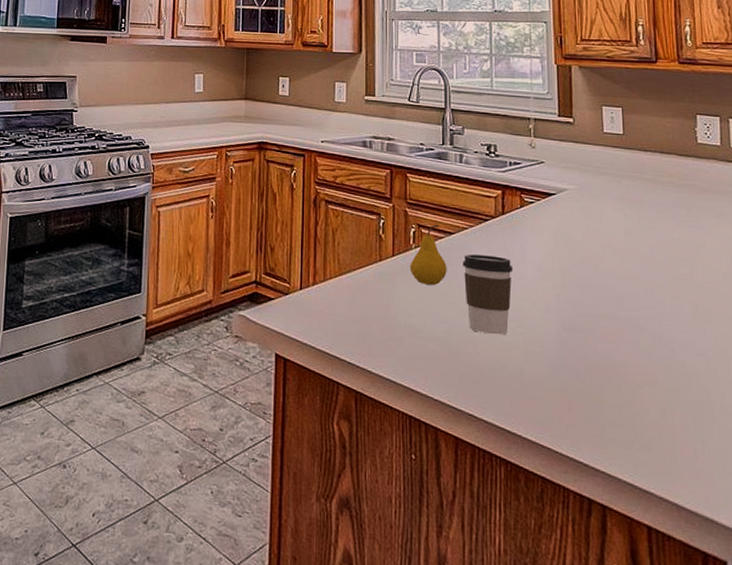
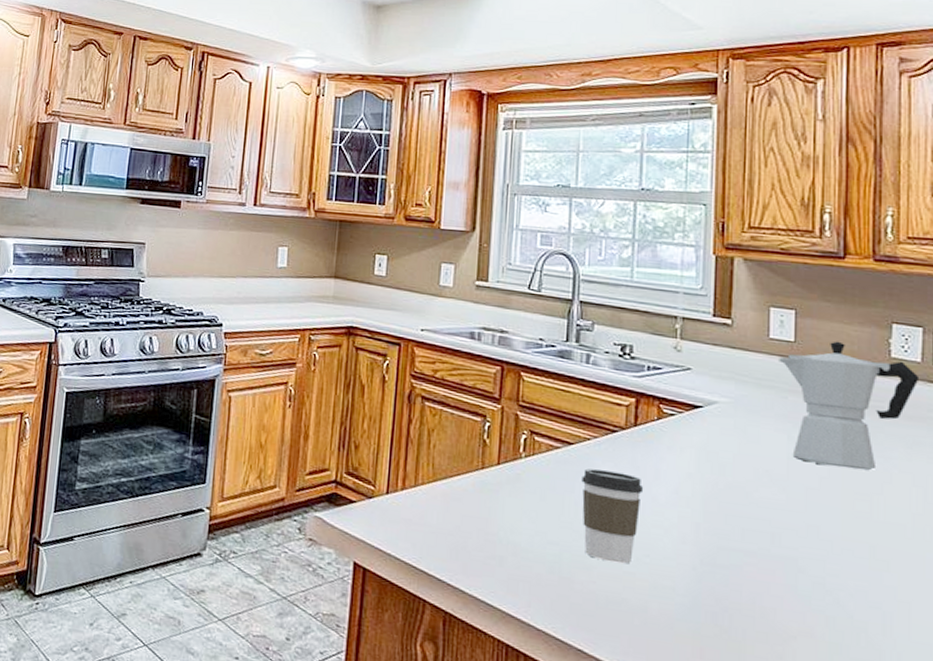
fruit: present [409,224,447,285] -> none [517,432,563,501]
moka pot: none [611,132,721,239] -> present [777,341,920,471]

